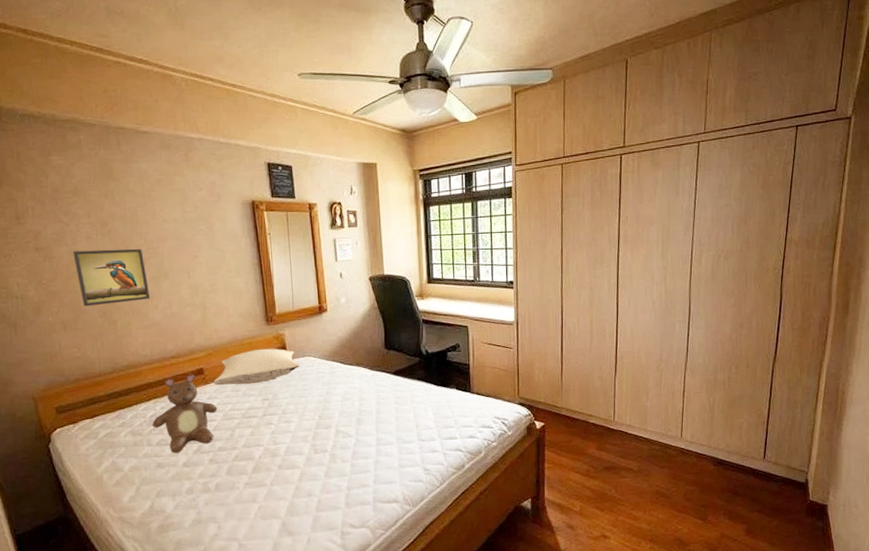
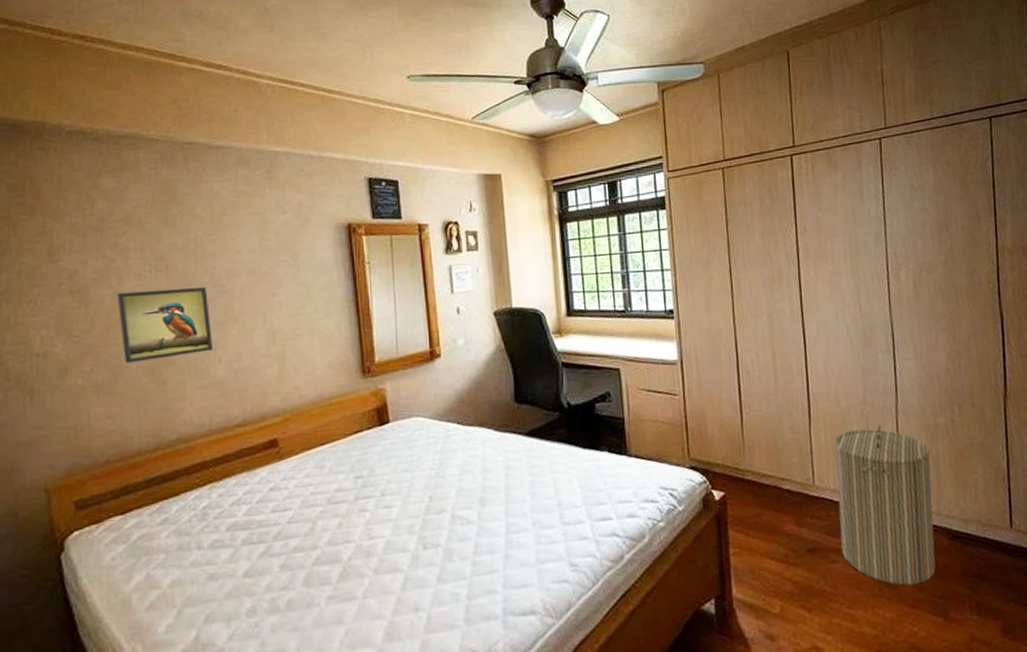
teddy bear: present [152,374,218,454] -> none [204,447,295,559]
pillow: present [213,348,300,385] -> none [290,408,405,461]
laundry hamper: none [630,378,708,496] -> present [834,425,936,586]

